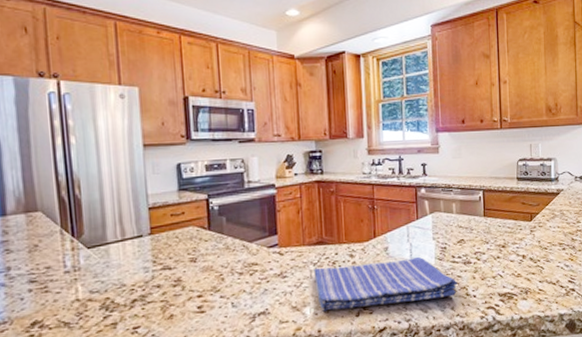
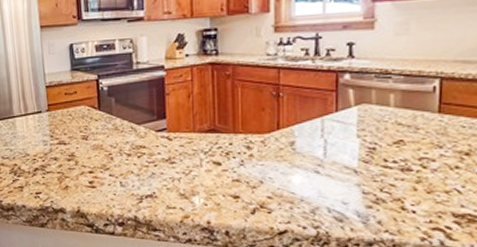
dish towel: present [314,256,458,312] -> none [205,156,390,208]

